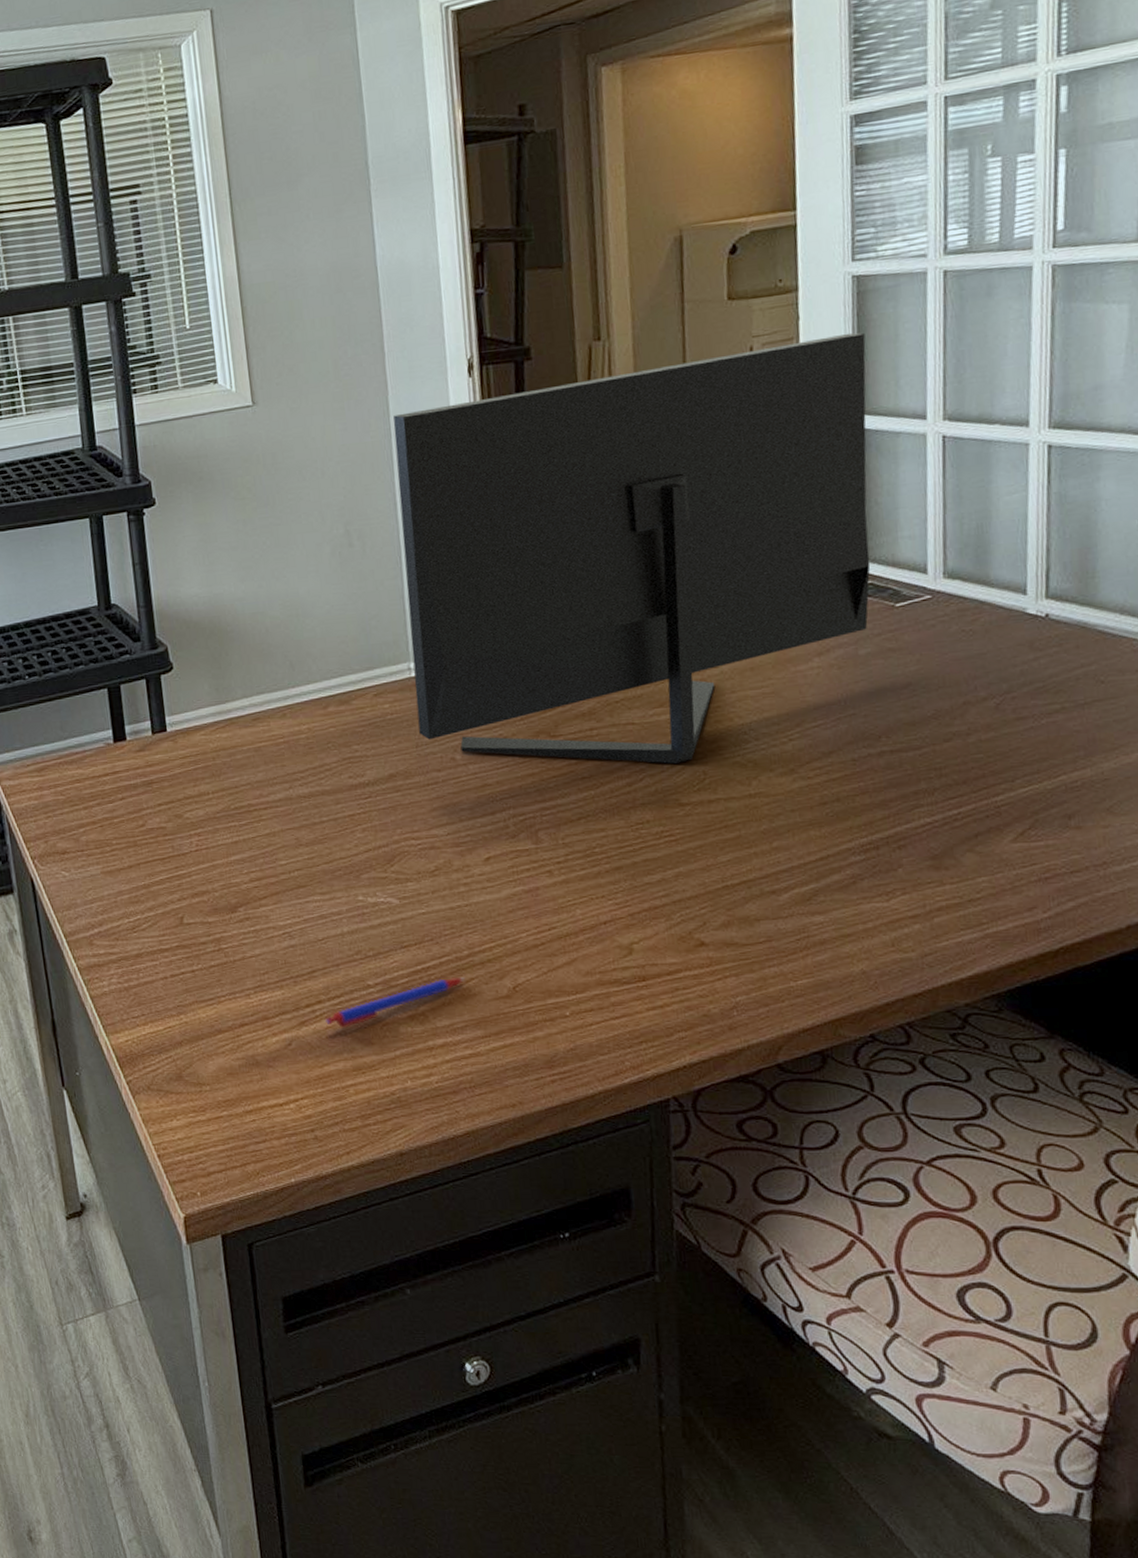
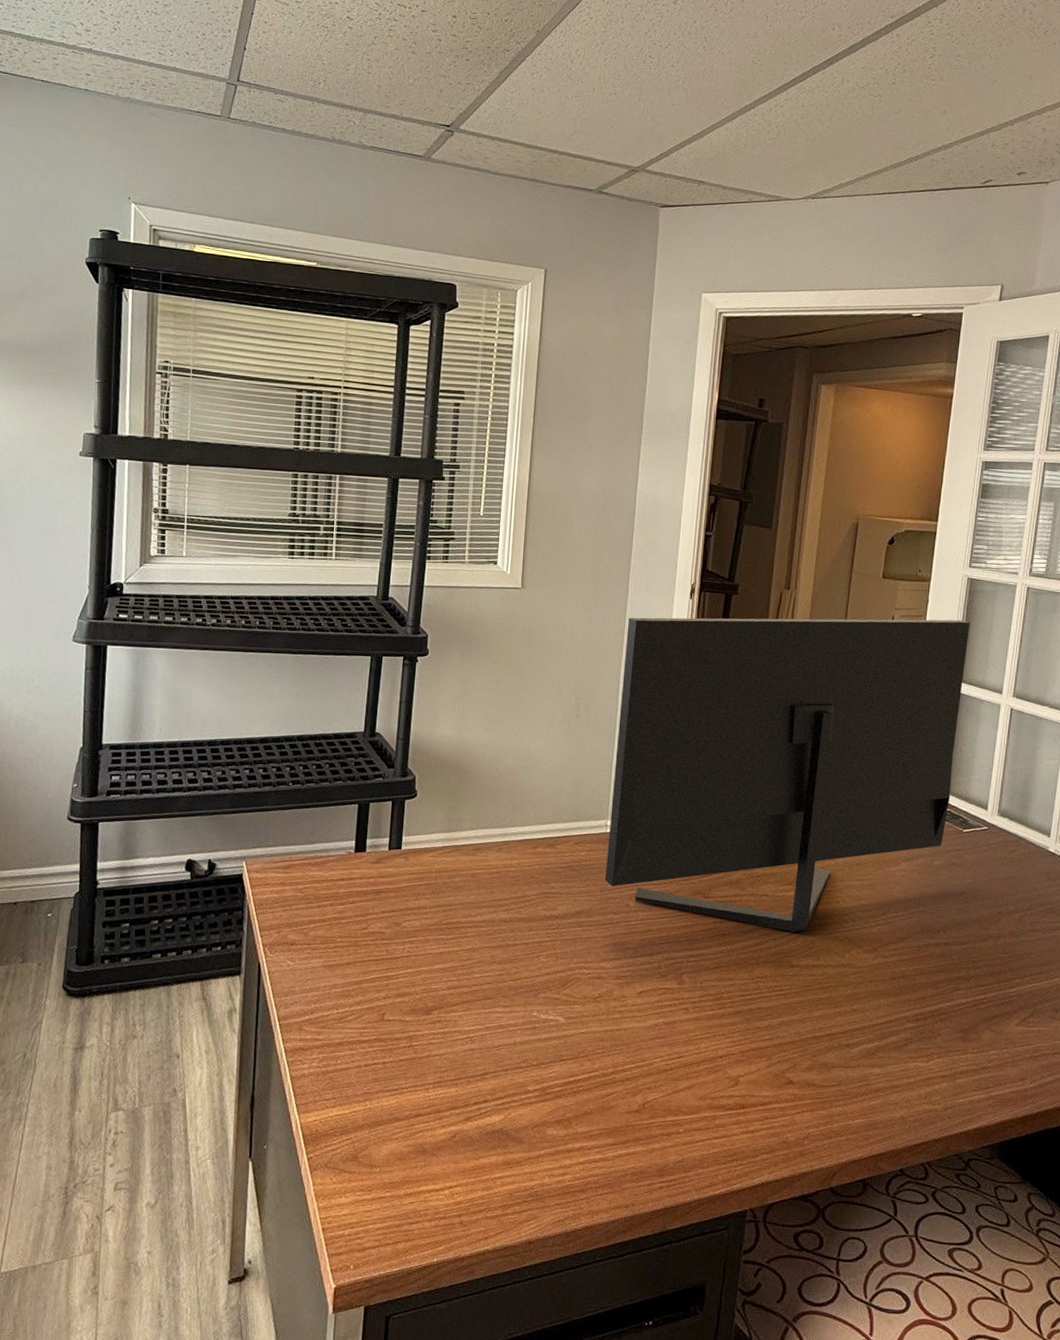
pen: present [325,976,465,1029] -> none [488,1090,606,1127]

